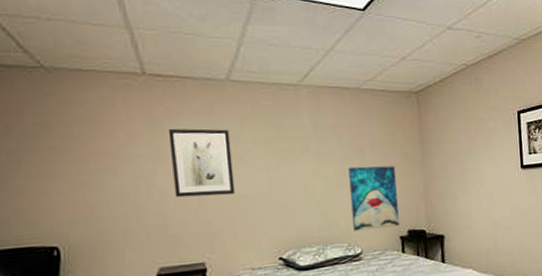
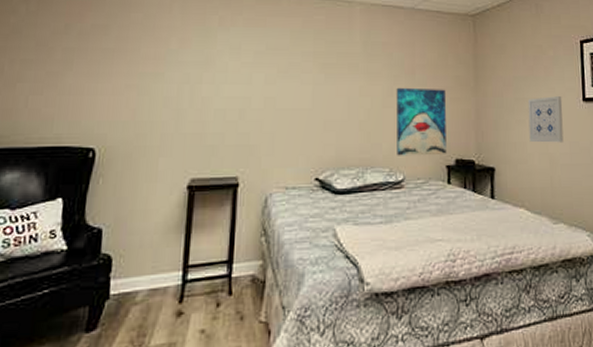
wall art: present [168,128,235,198] -> none [217,37,279,107]
wall art: none [471,165,505,210] -> present [527,96,564,143]

